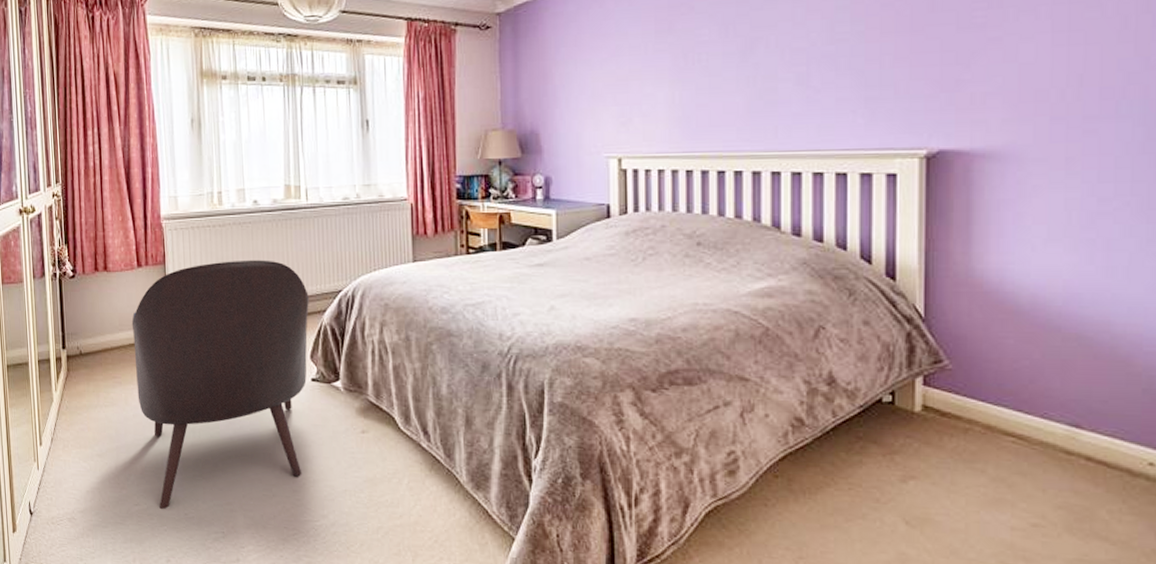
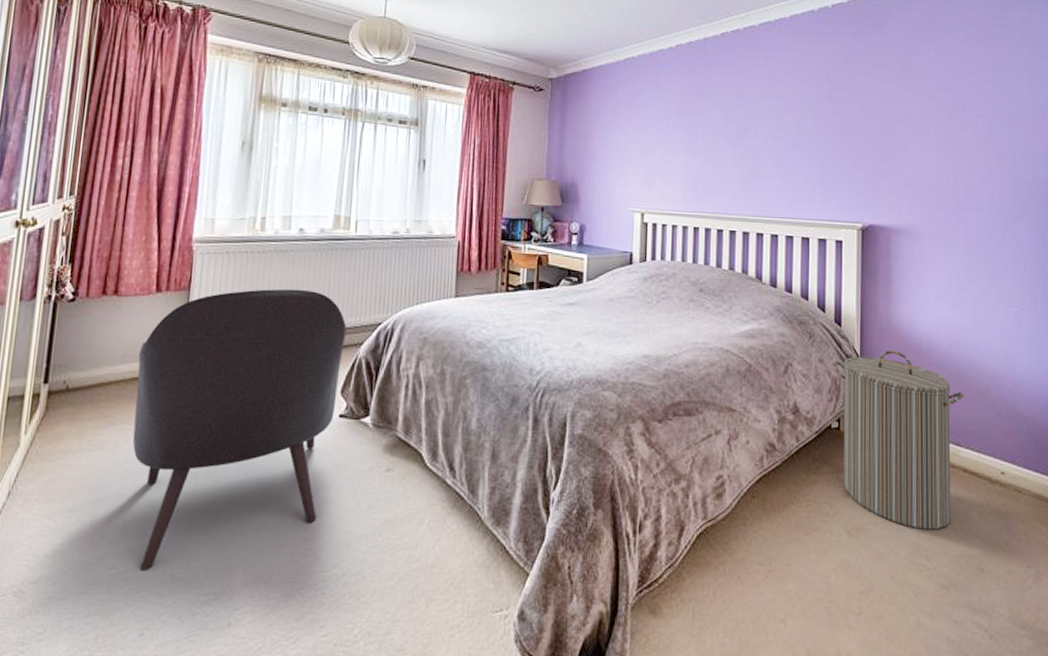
laundry hamper: none [883,309,1089,528] -> present [833,350,964,530]

